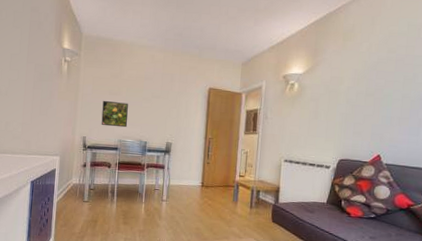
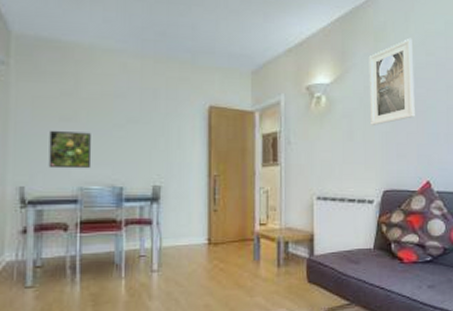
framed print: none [333,38,377,108] -> present [368,38,415,125]

